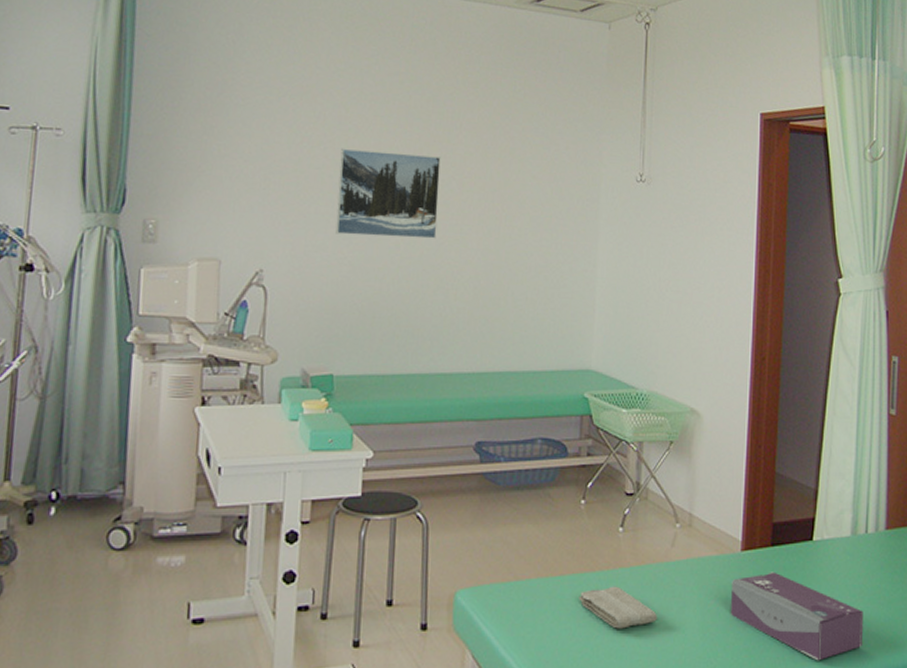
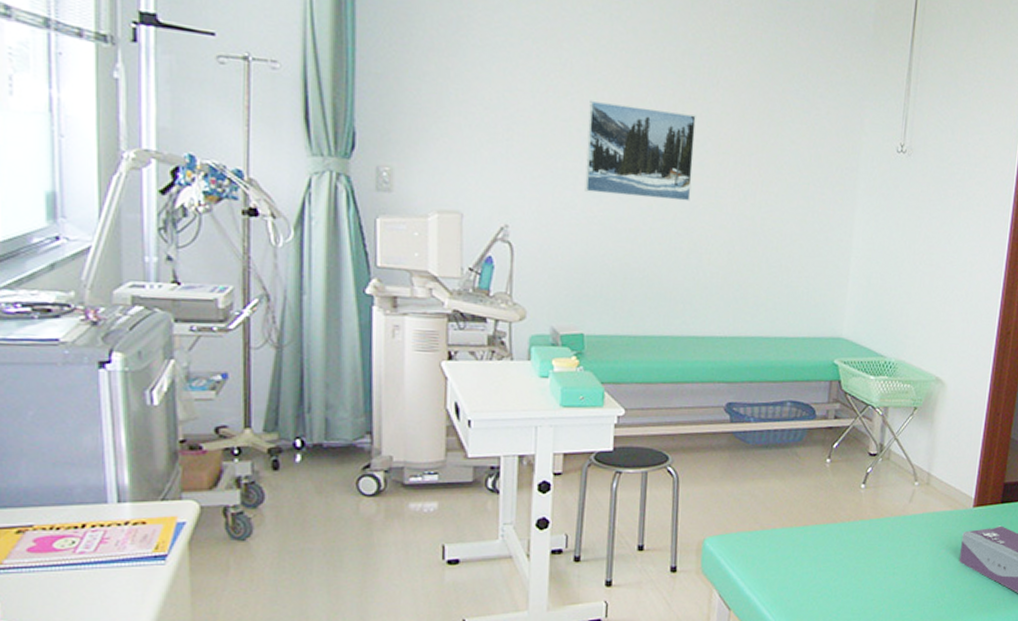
washcloth: present [579,586,658,629] -> none [820,536,893,573]

